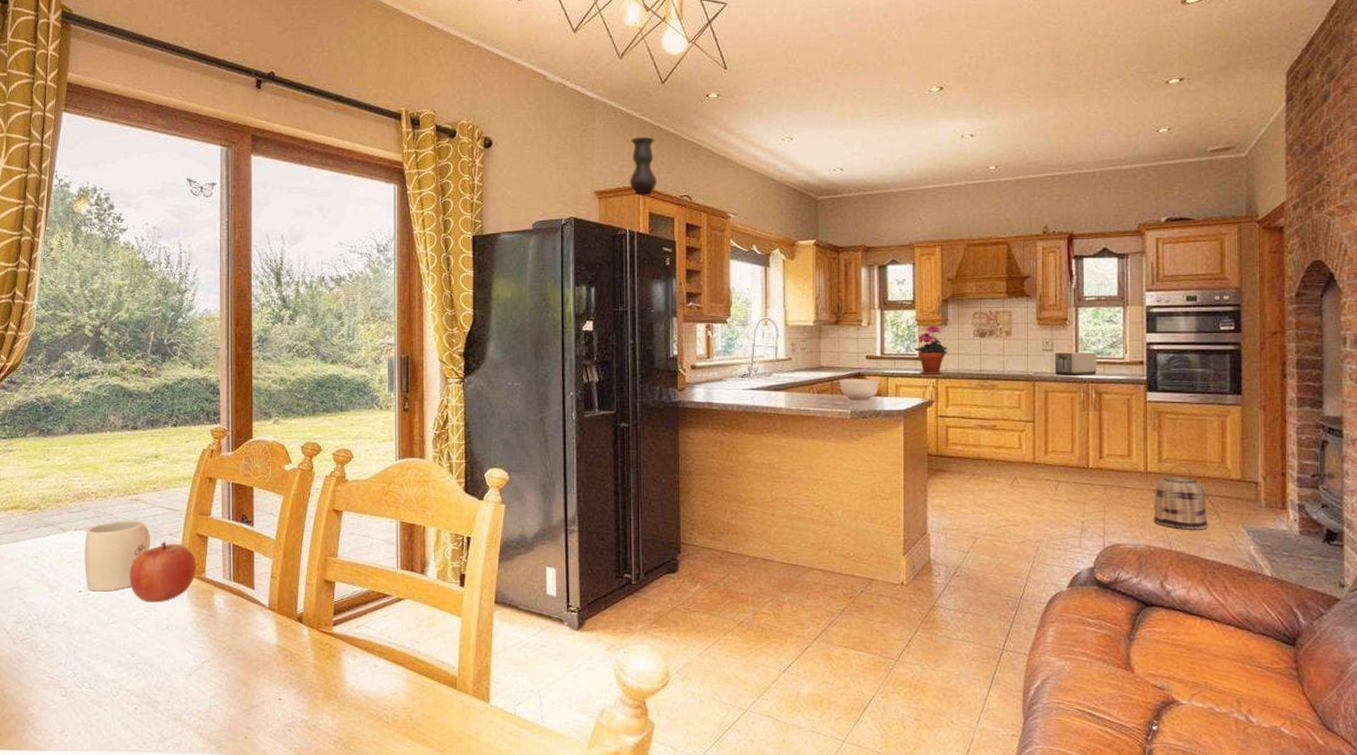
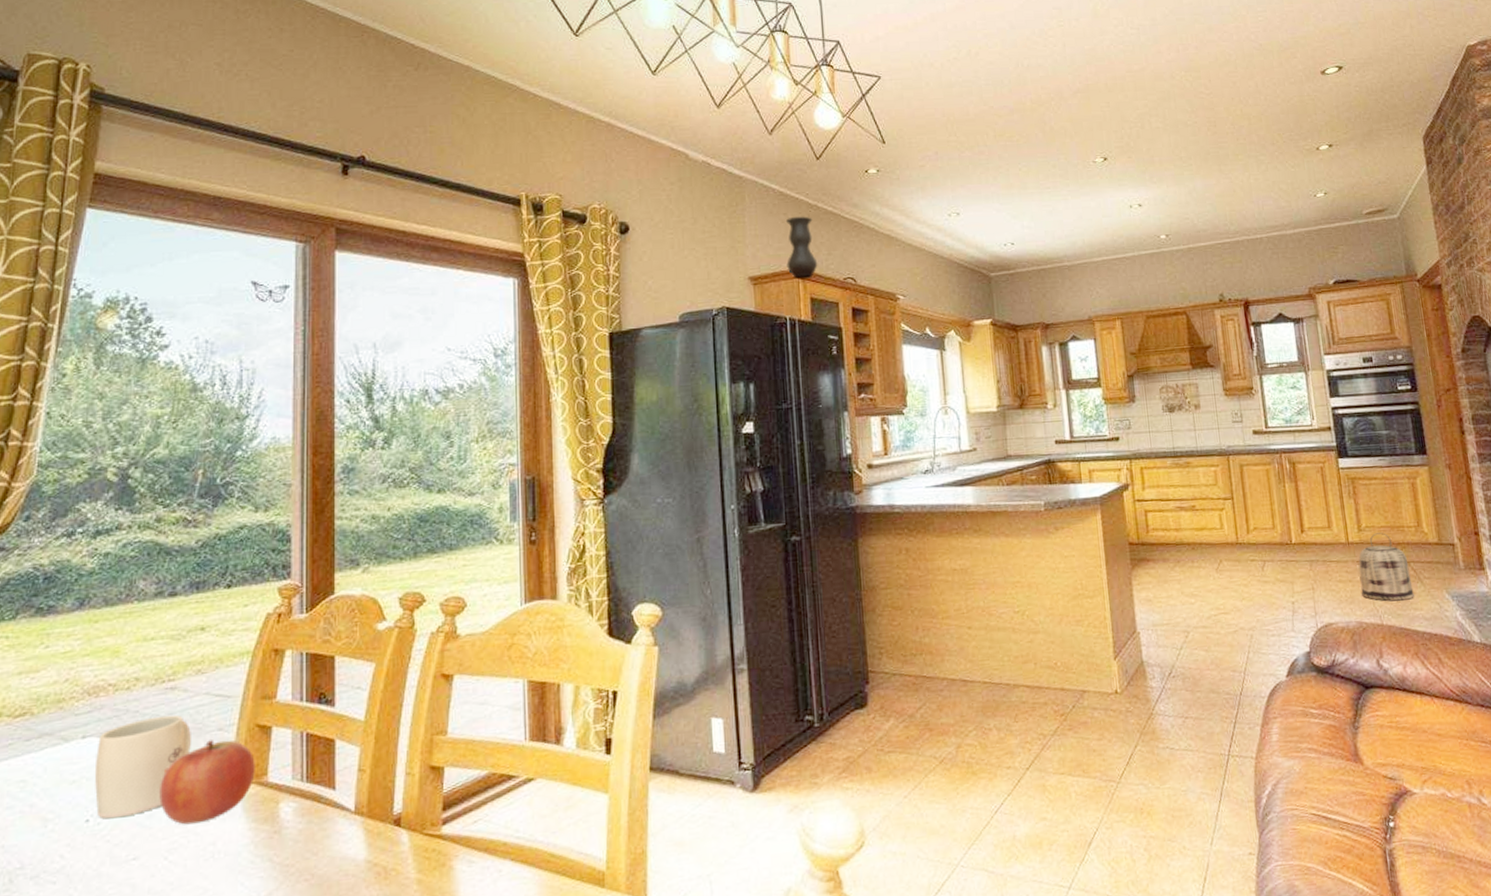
bowl: present [840,378,880,401] -> none [1030,465,1072,491]
potted plant: present [914,325,948,376] -> none [1103,403,1139,458]
toaster: present [1054,352,1097,375] -> none [1244,421,1288,448]

